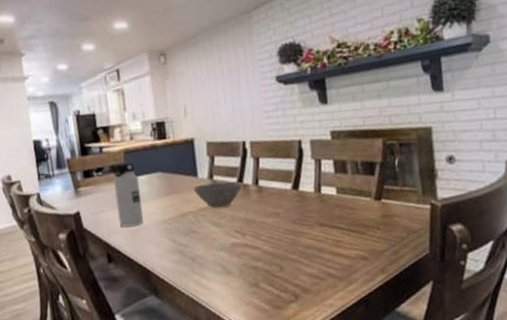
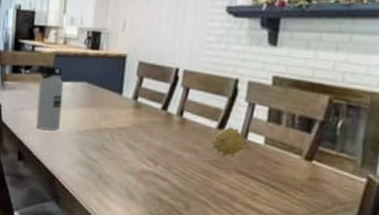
bowl: present [193,181,243,208] -> none [115,103,167,131]
fruit: none [289,184,321,214] -> present [211,126,247,157]

